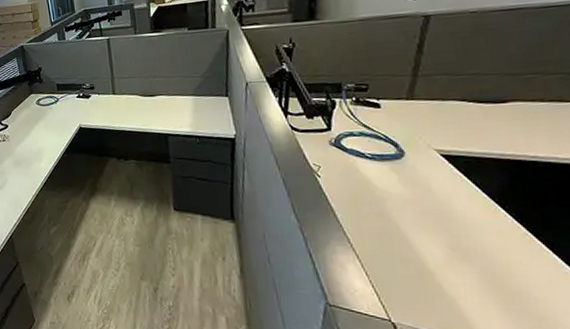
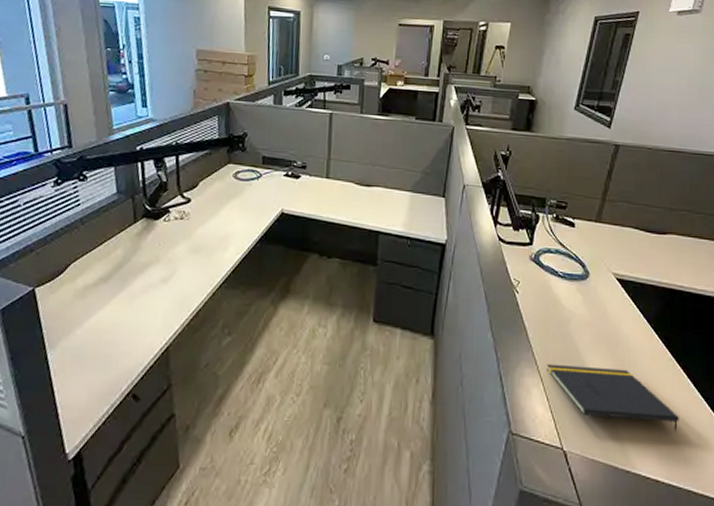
notepad: none [362,241,544,308] -> present [547,363,679,431]

